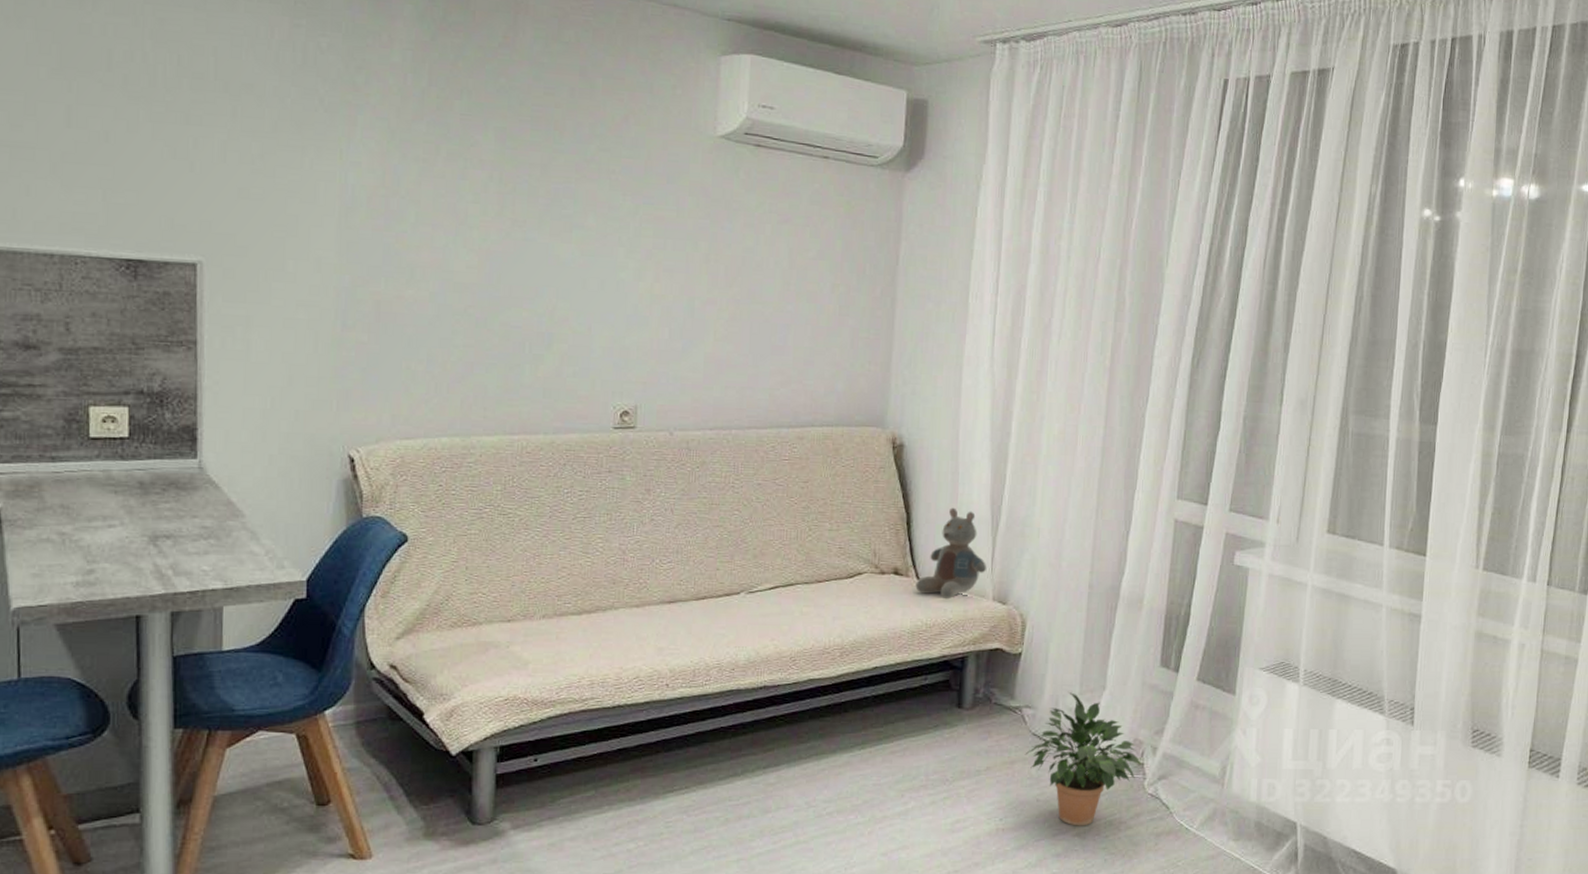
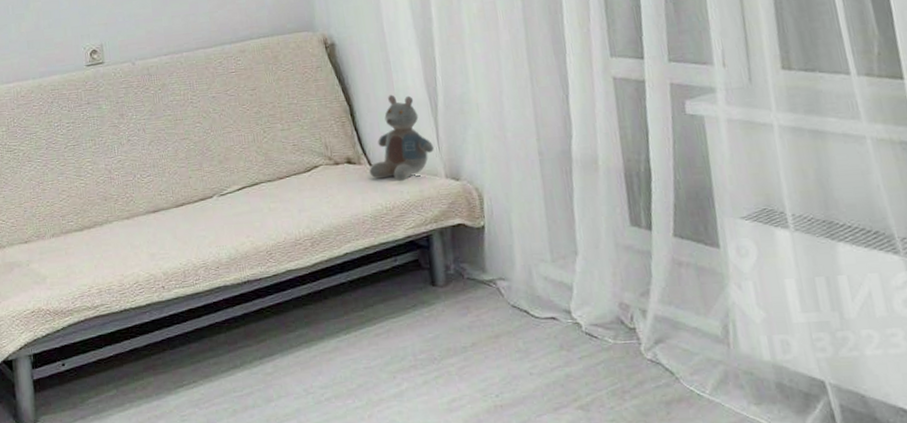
potted plant: present [1025,692,1142,826] -> none [508,261,634,399]

